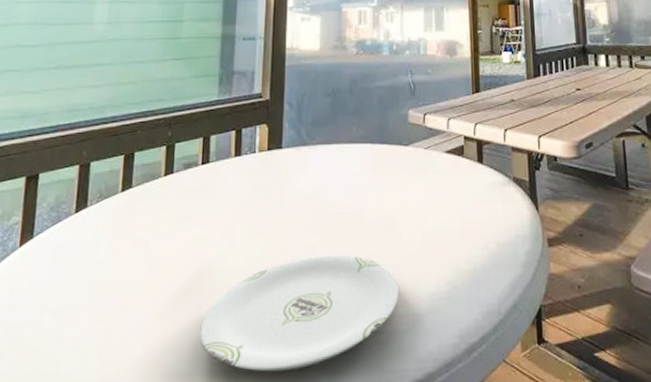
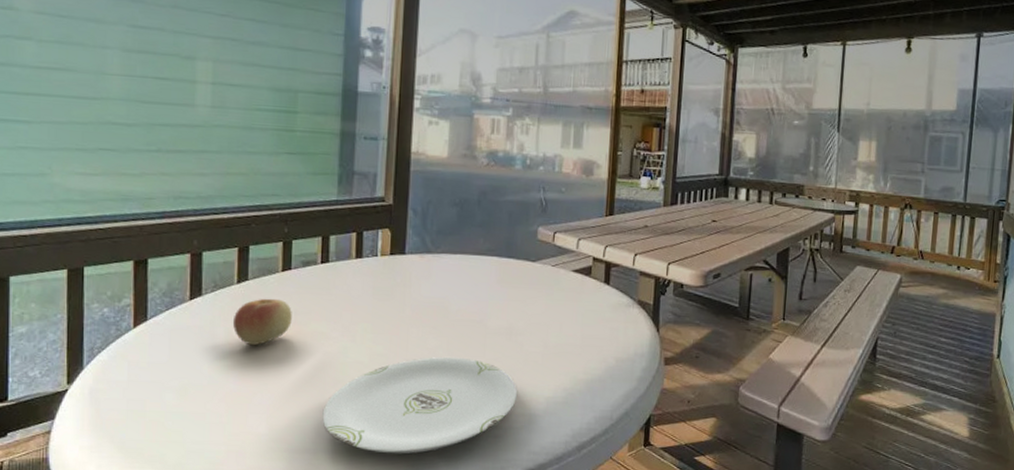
apple: none [114,205,173,258] -> present [232,298,292,346]

